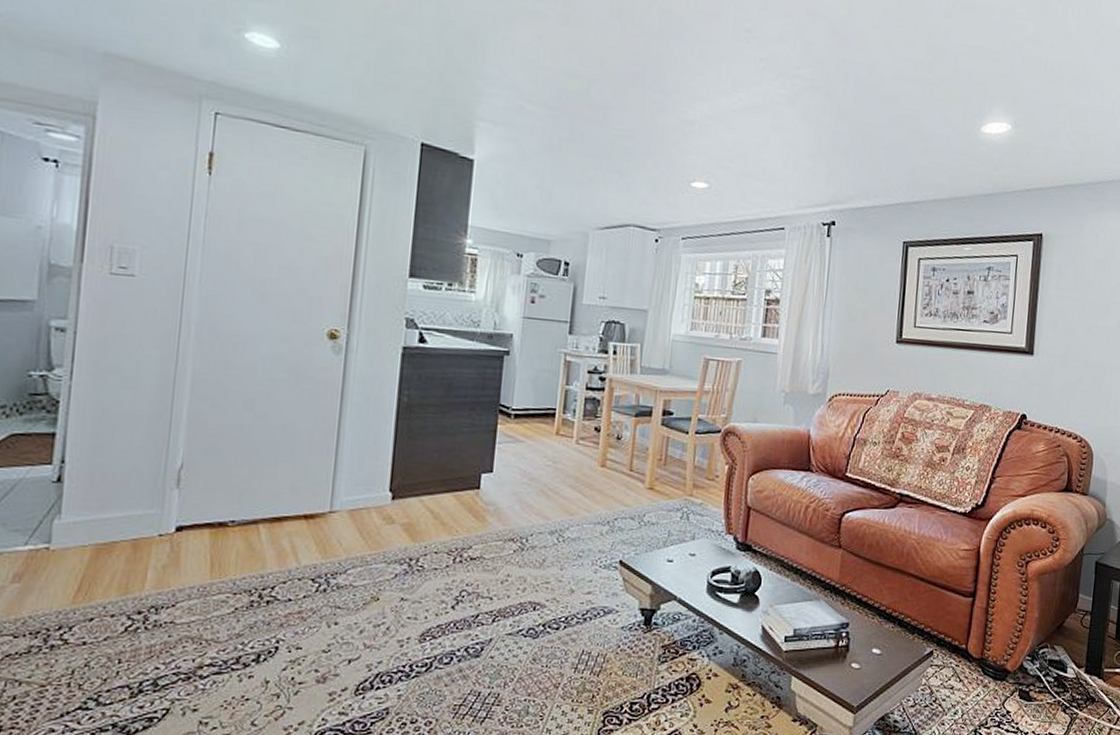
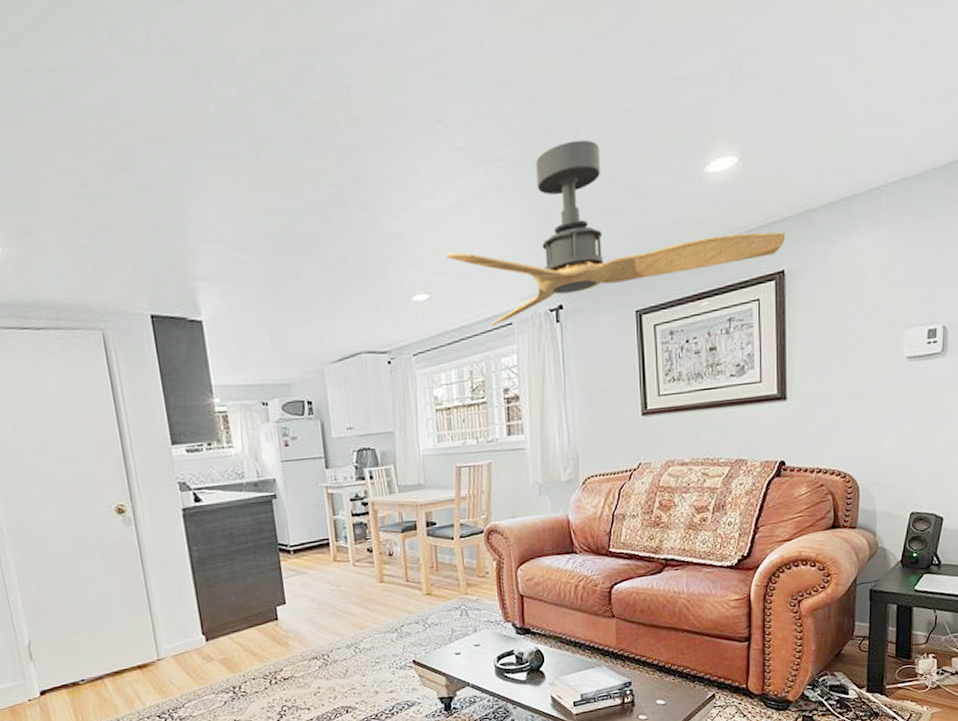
ceiling fan: none [731,76,1047,227] -> present [445,139,786,325]

